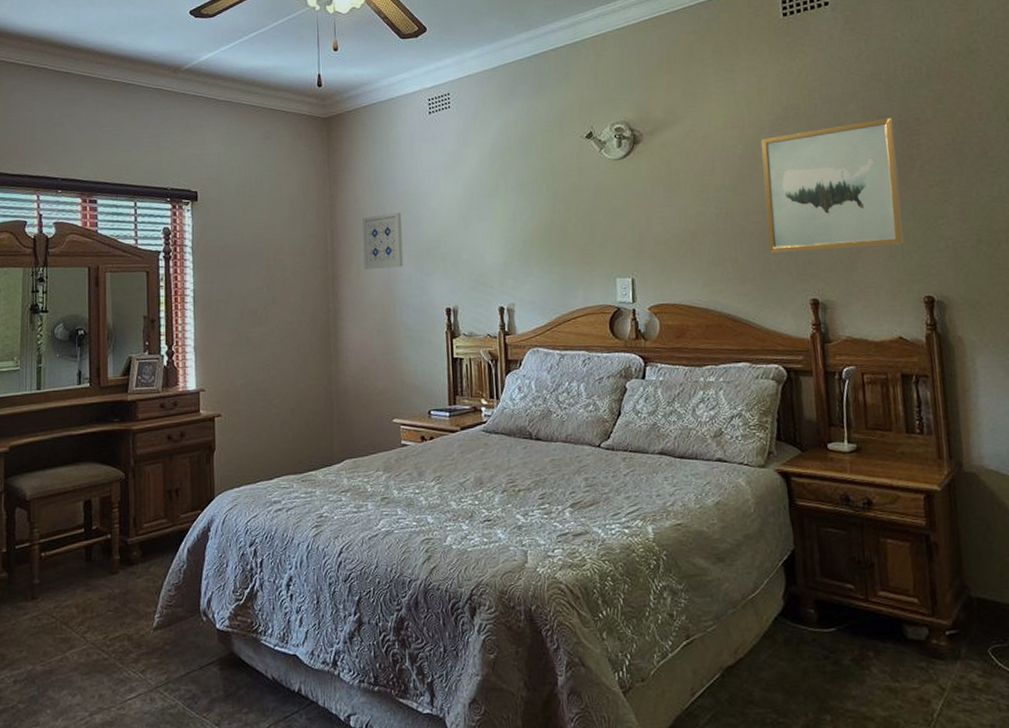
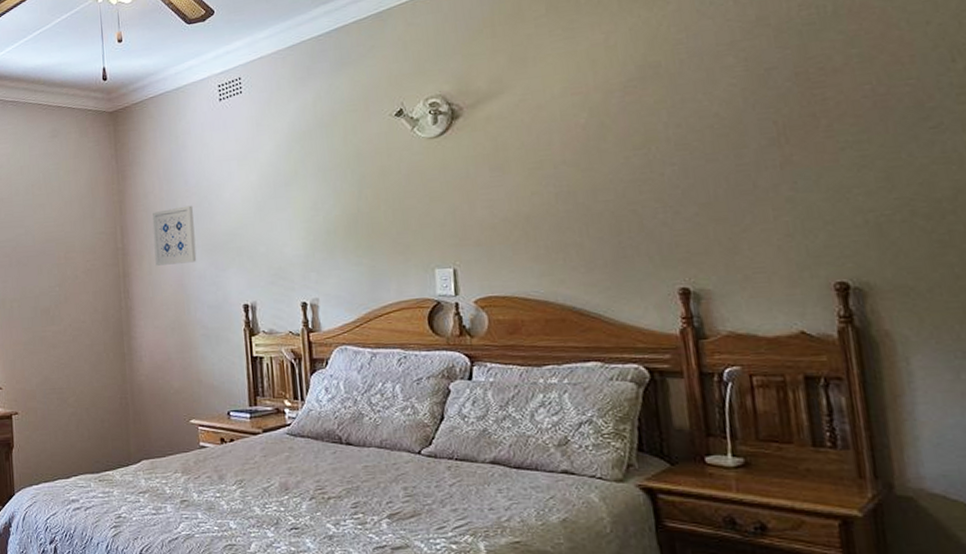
wall art: present [760,117,905,253] -> none [609,69,807,236]

